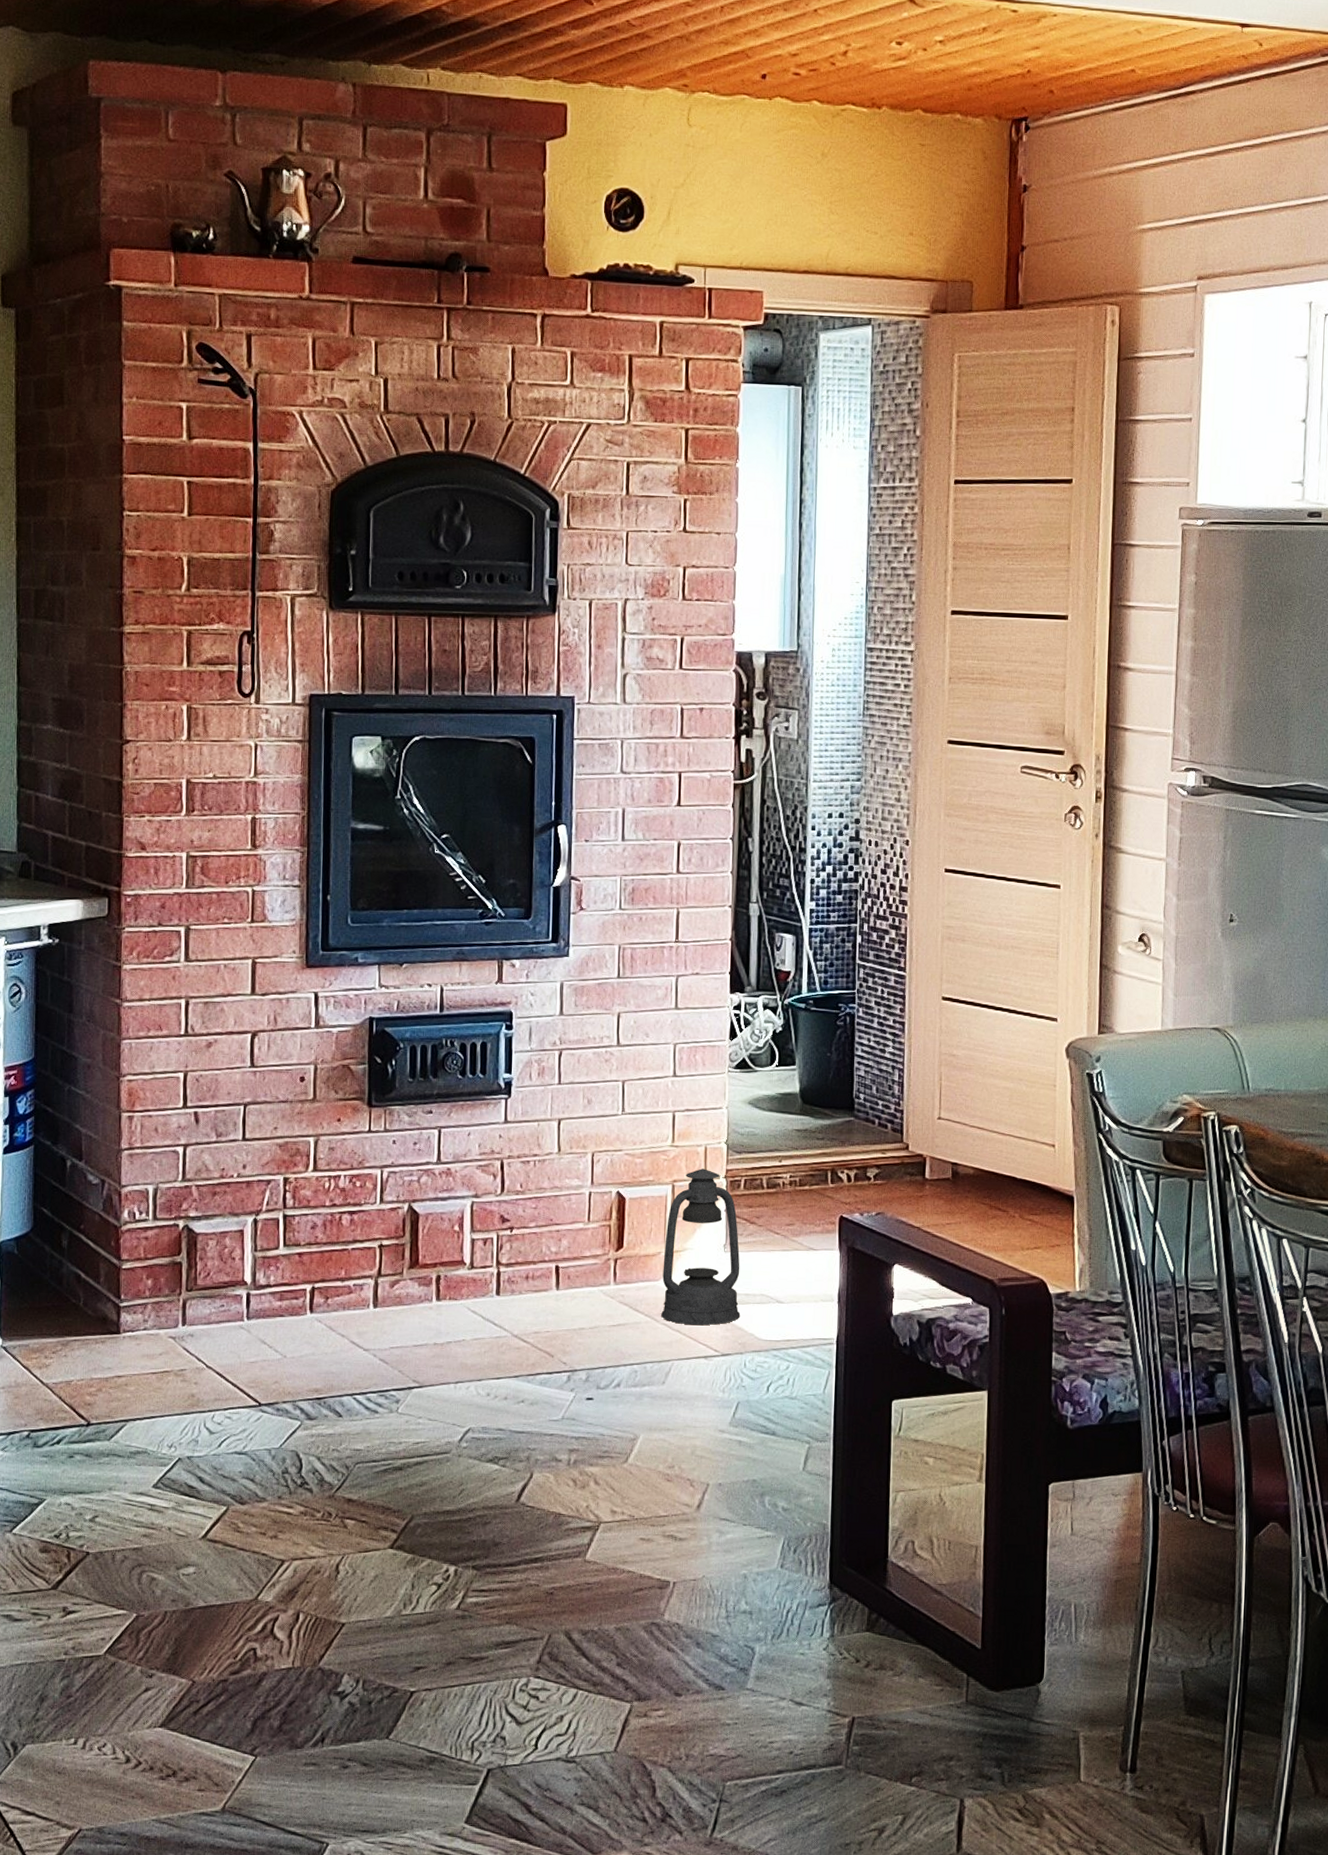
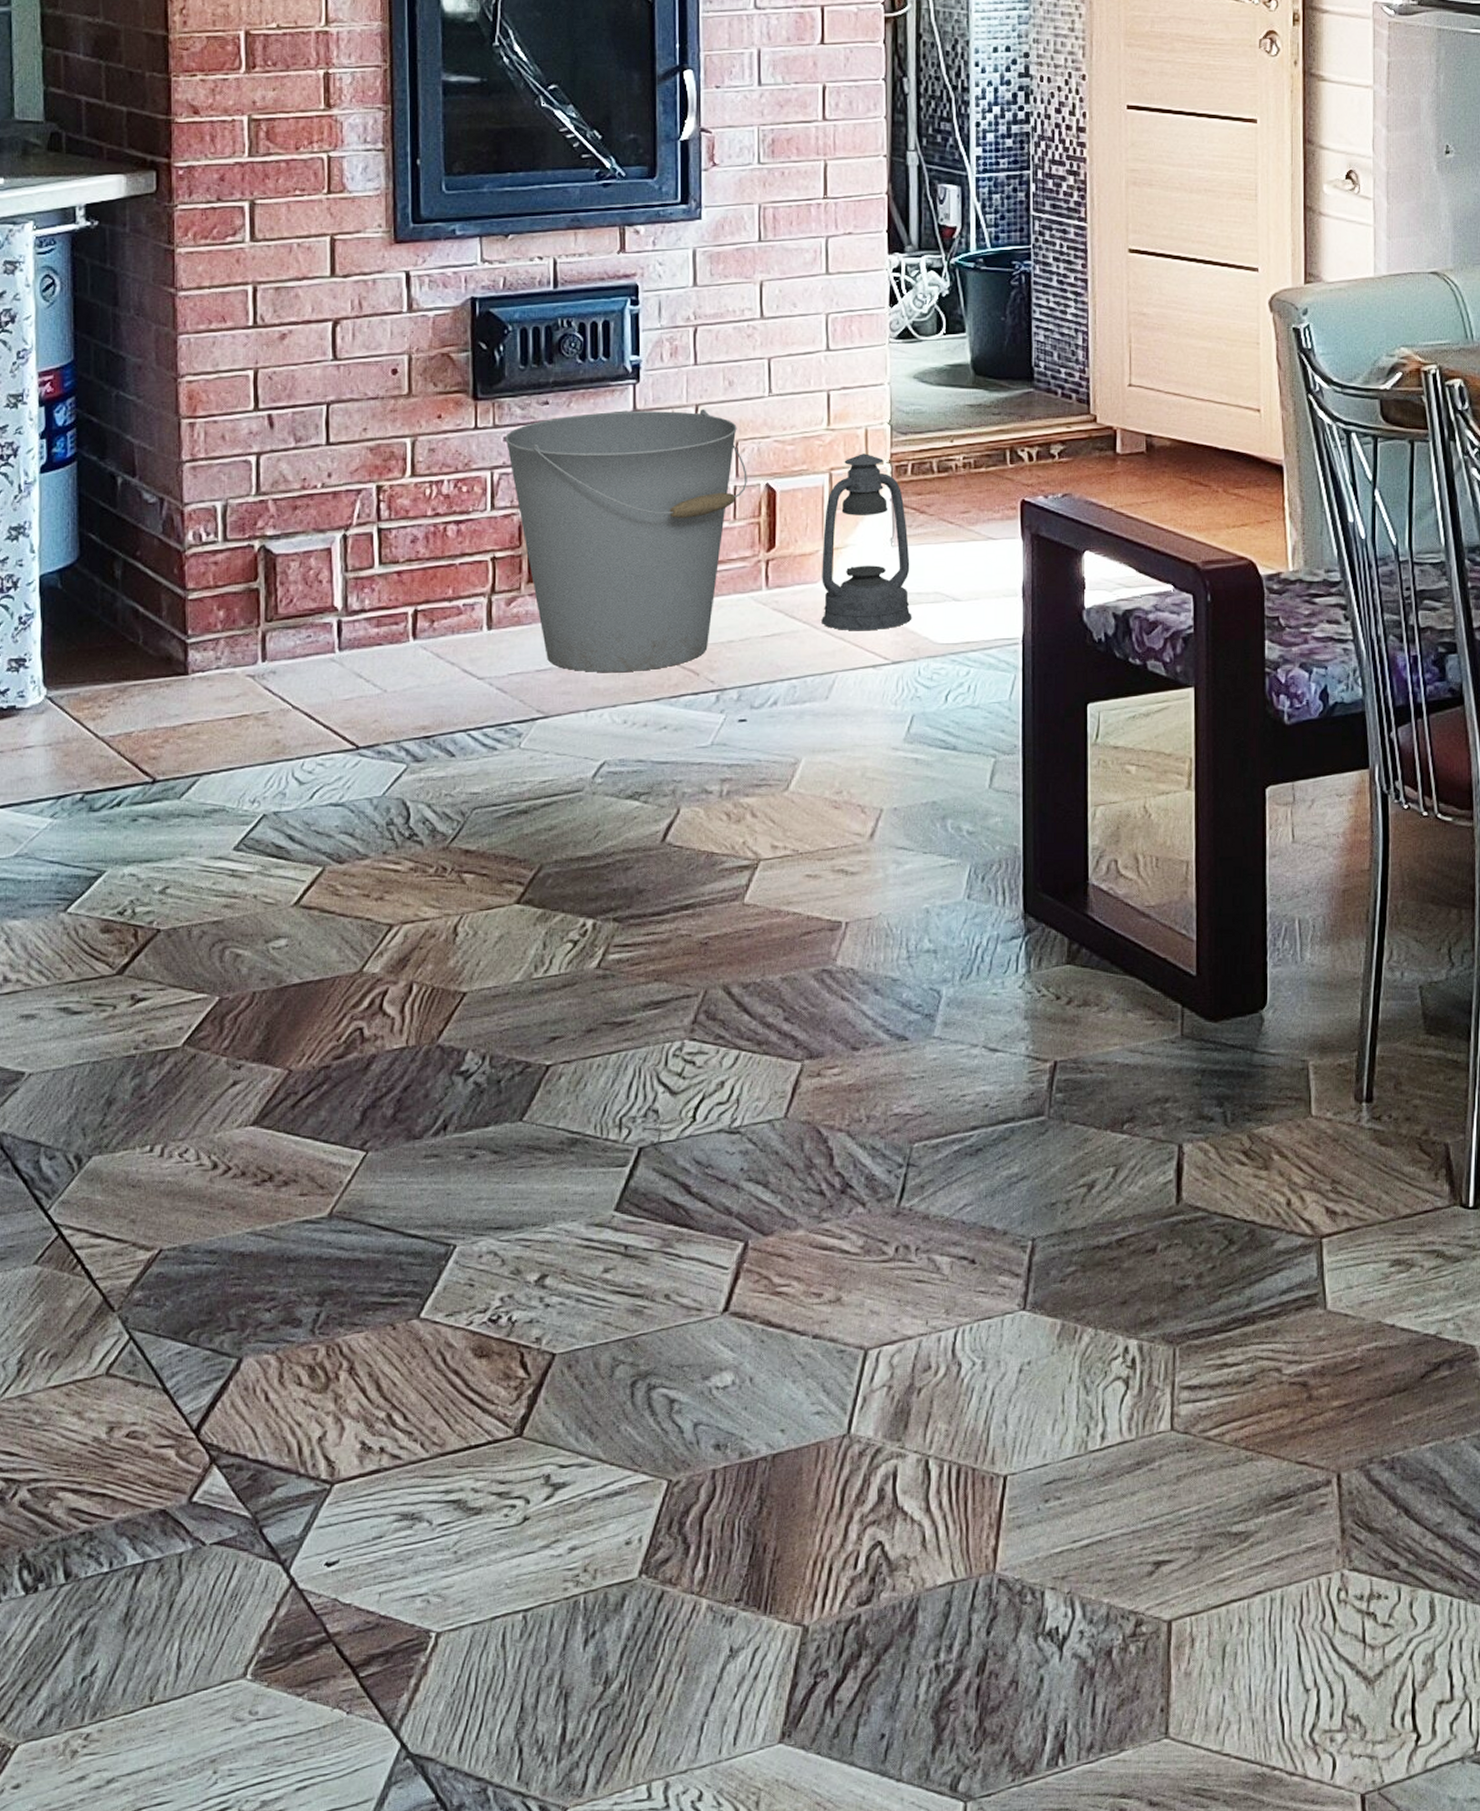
bucket: none [394,1122,601,1351] -> present [505,408,747,673]

